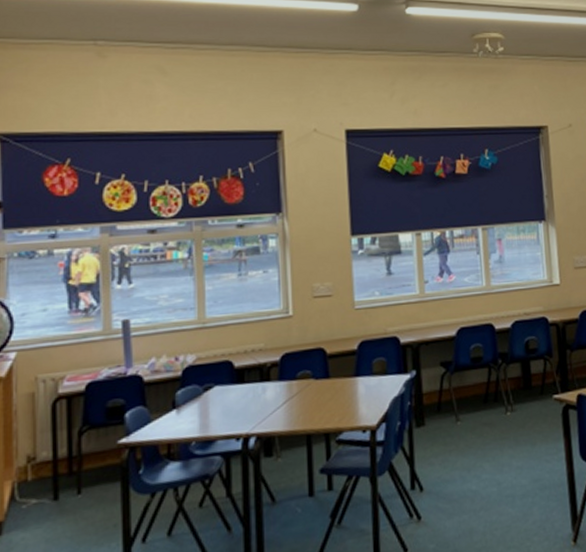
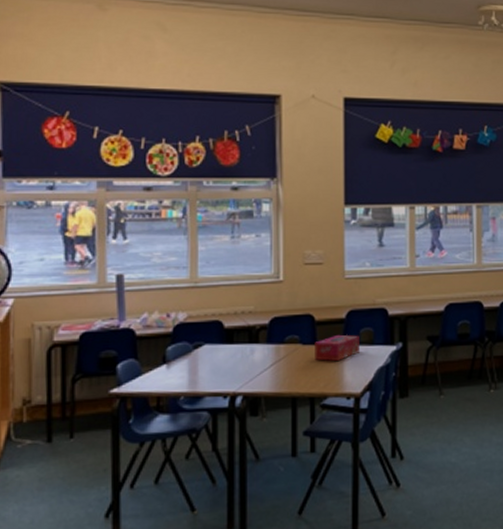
tissue box: none [326,366,373,395] -> present [313,334,359,361]

